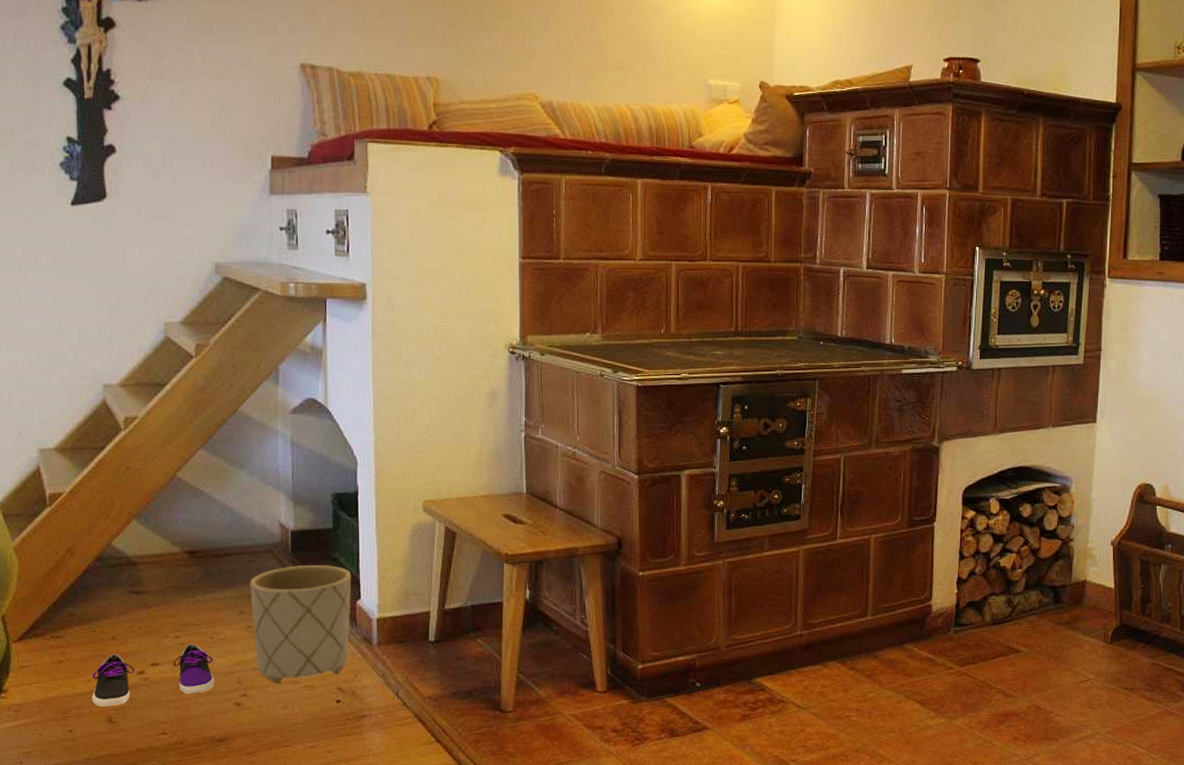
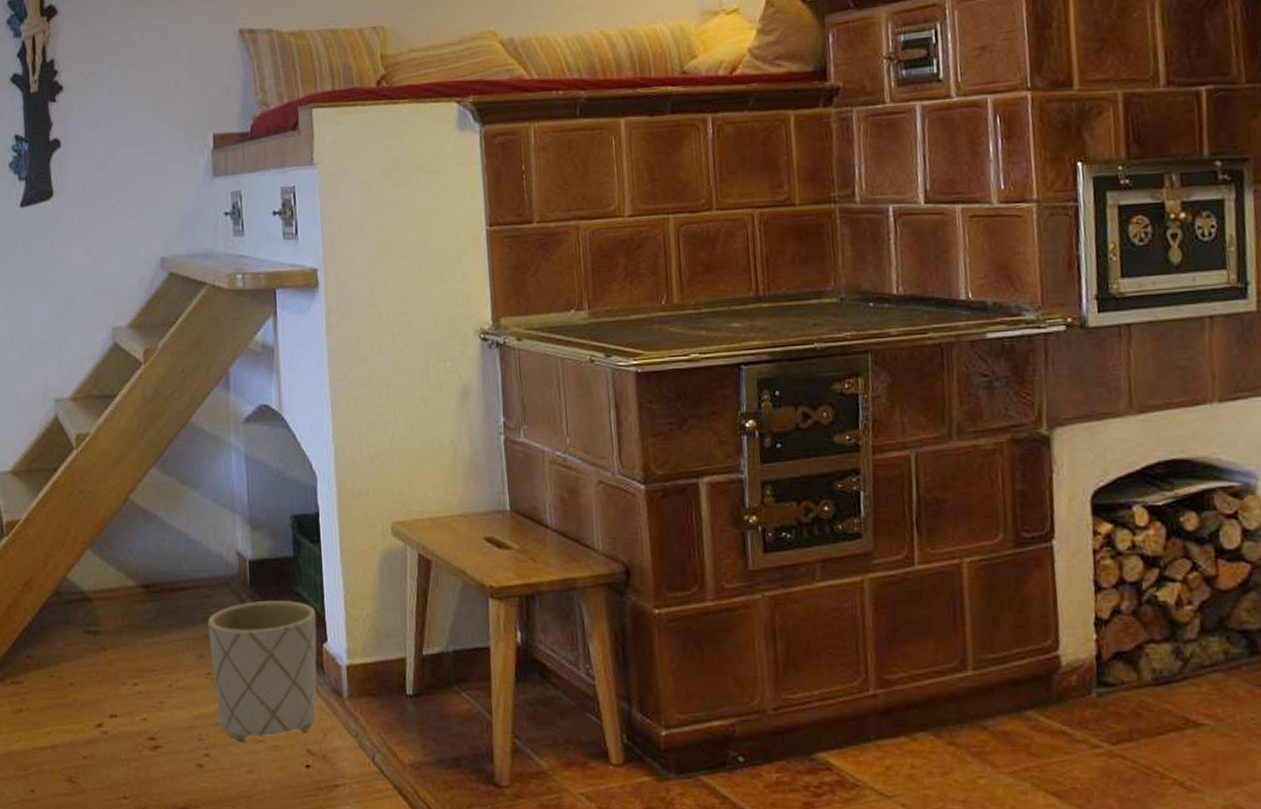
shoe: present [91,643,215,706] -> none [51,692,175,763]

